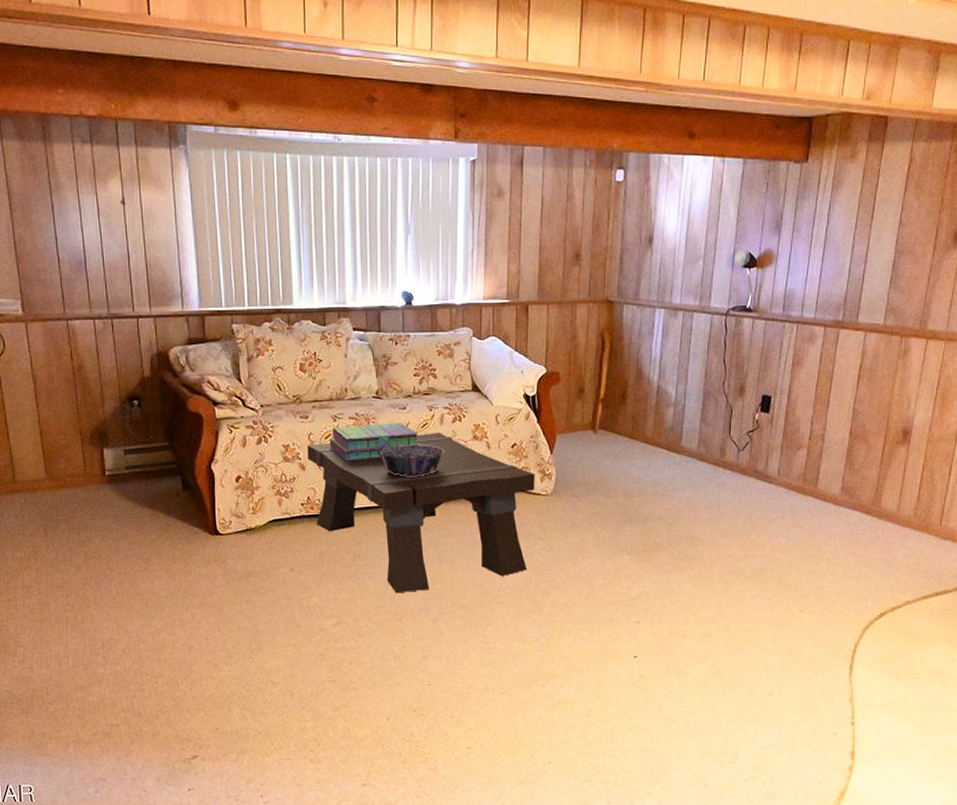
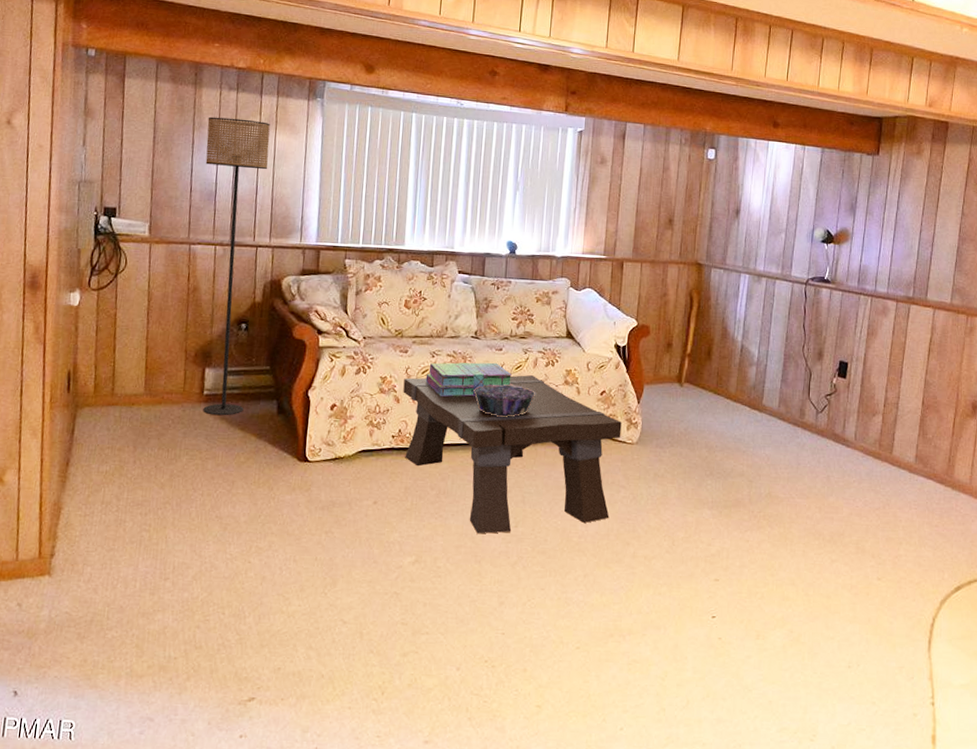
floor lamp: none [64,176,148,495] -> present [203,116,270,416]

